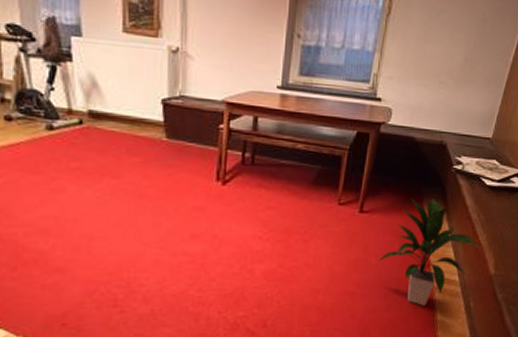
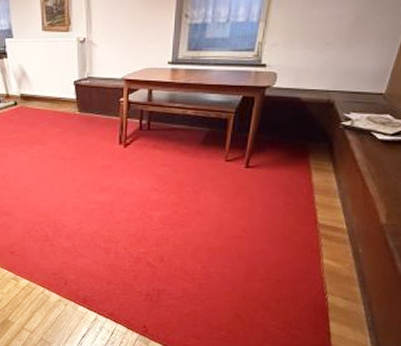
indoor plant: present [376,198,479,306] -> none [262,154,369,250]

